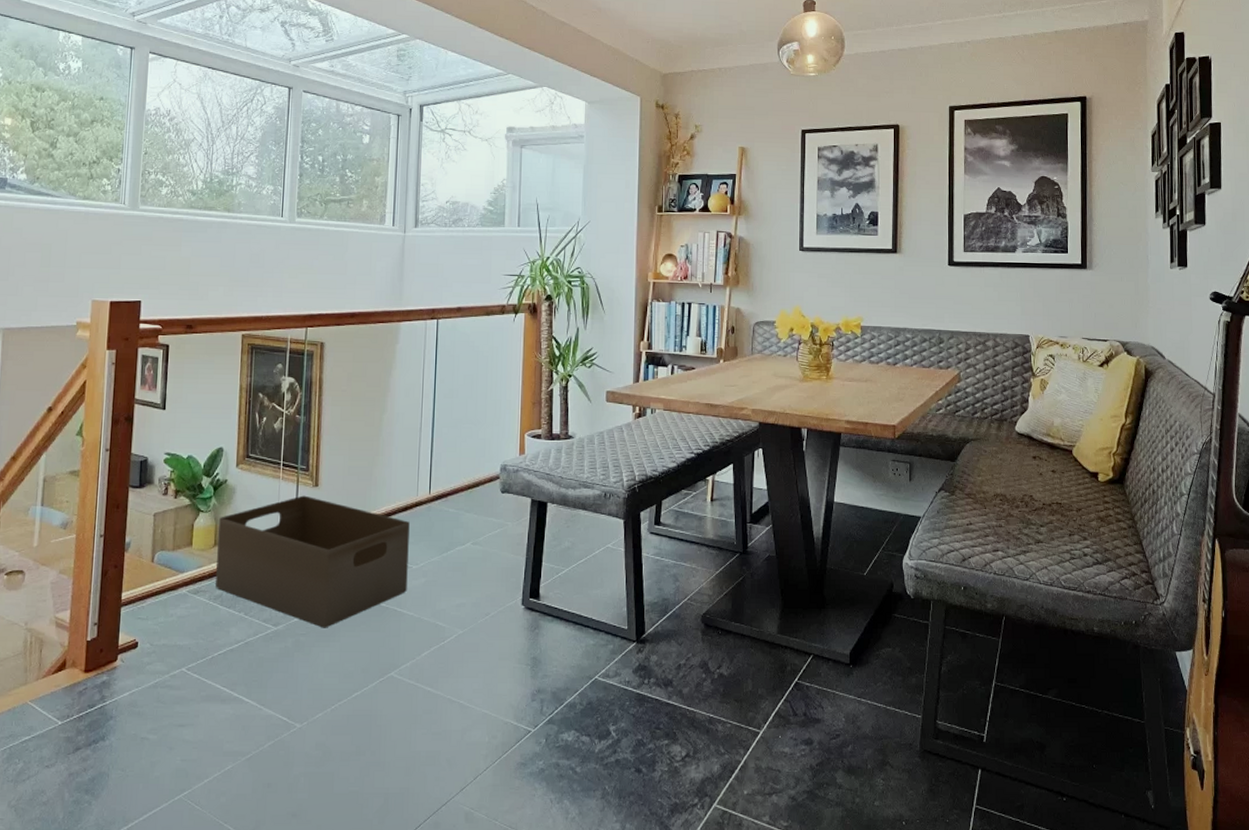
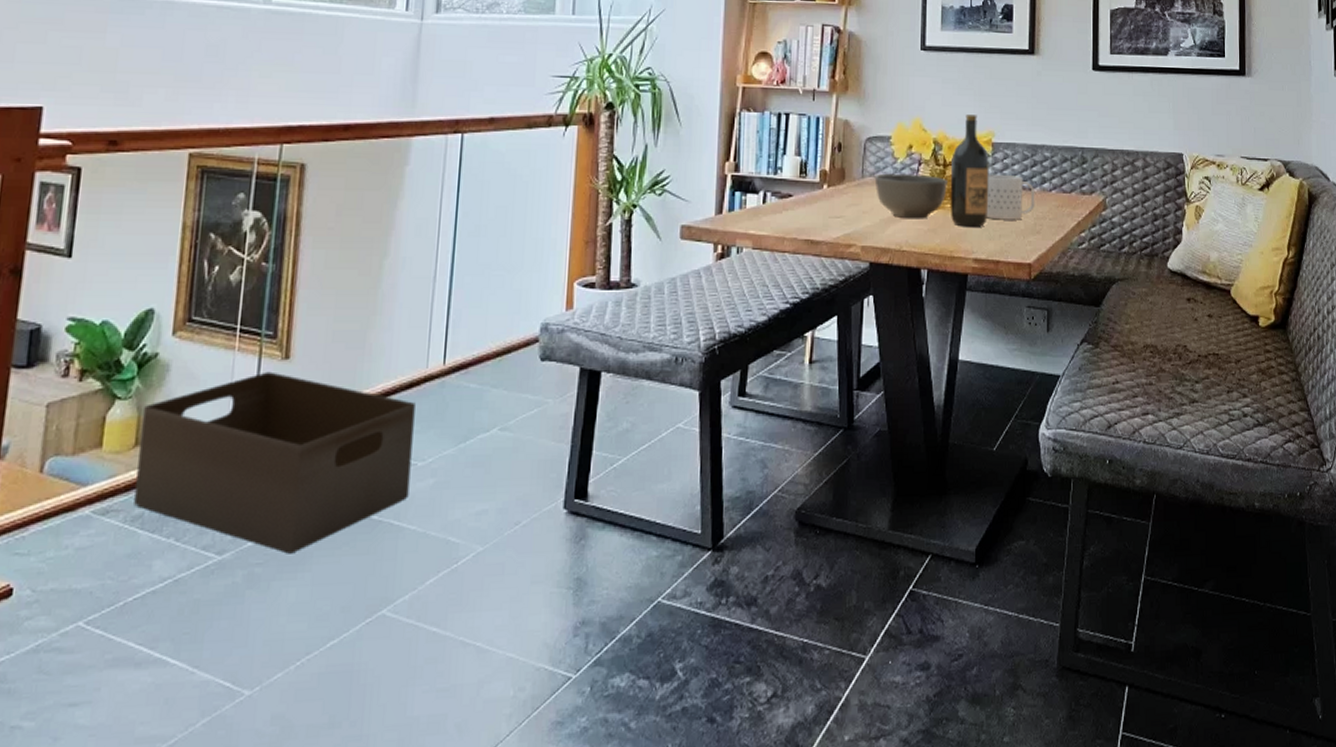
bowl: none [762,351,823,388] -> present [874,173,947,219]
wine bottle: none [826,303,859,395] -> present [951,114,989,227]
mug: none [856,352,898,390] -> present [986,174,1035,220]

